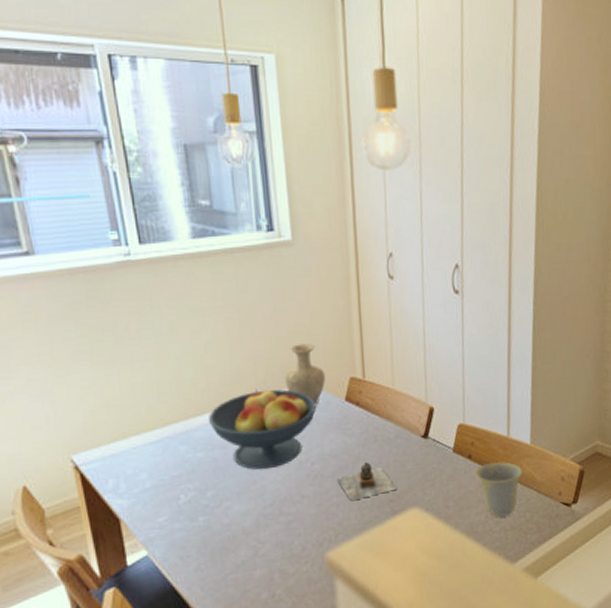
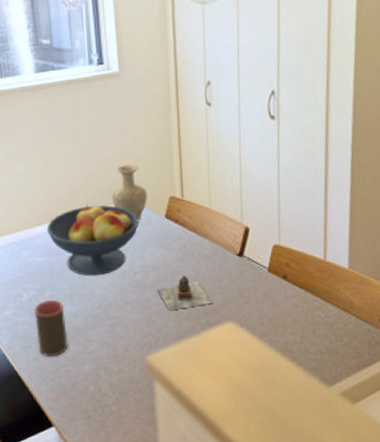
cup: none [195,498,236,566] -> present [35,299,68,357]
cup: present [475,462,523,517] -> none [290,283,340,339]

